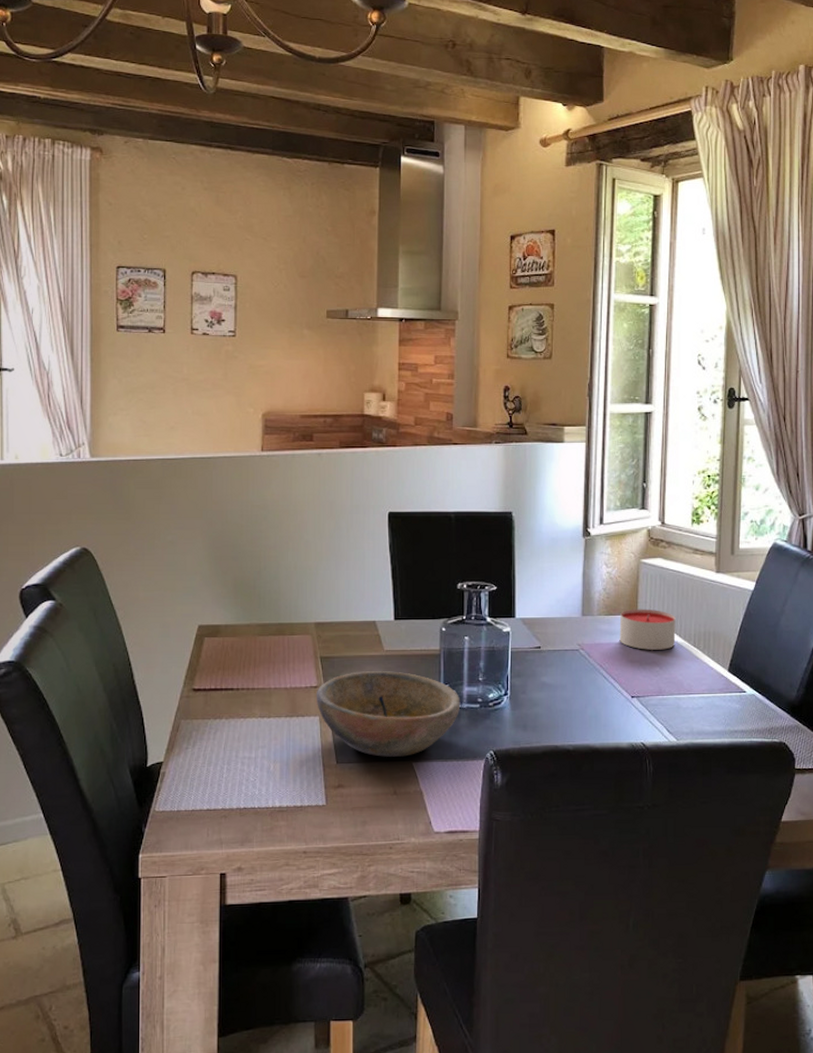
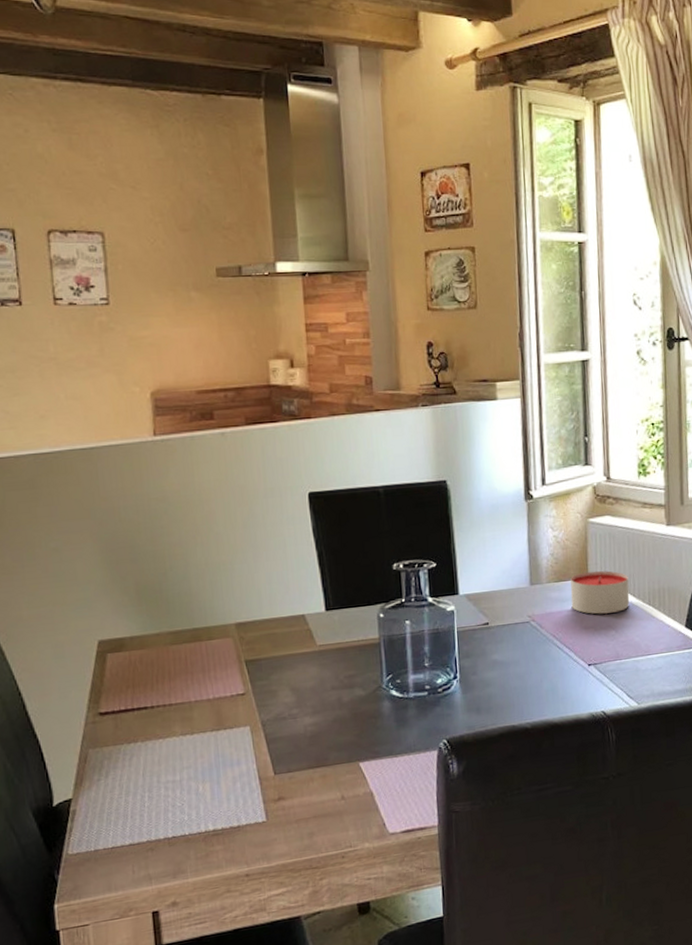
bowl: present [316,671,461,757] -> none [243,667,407,762]

